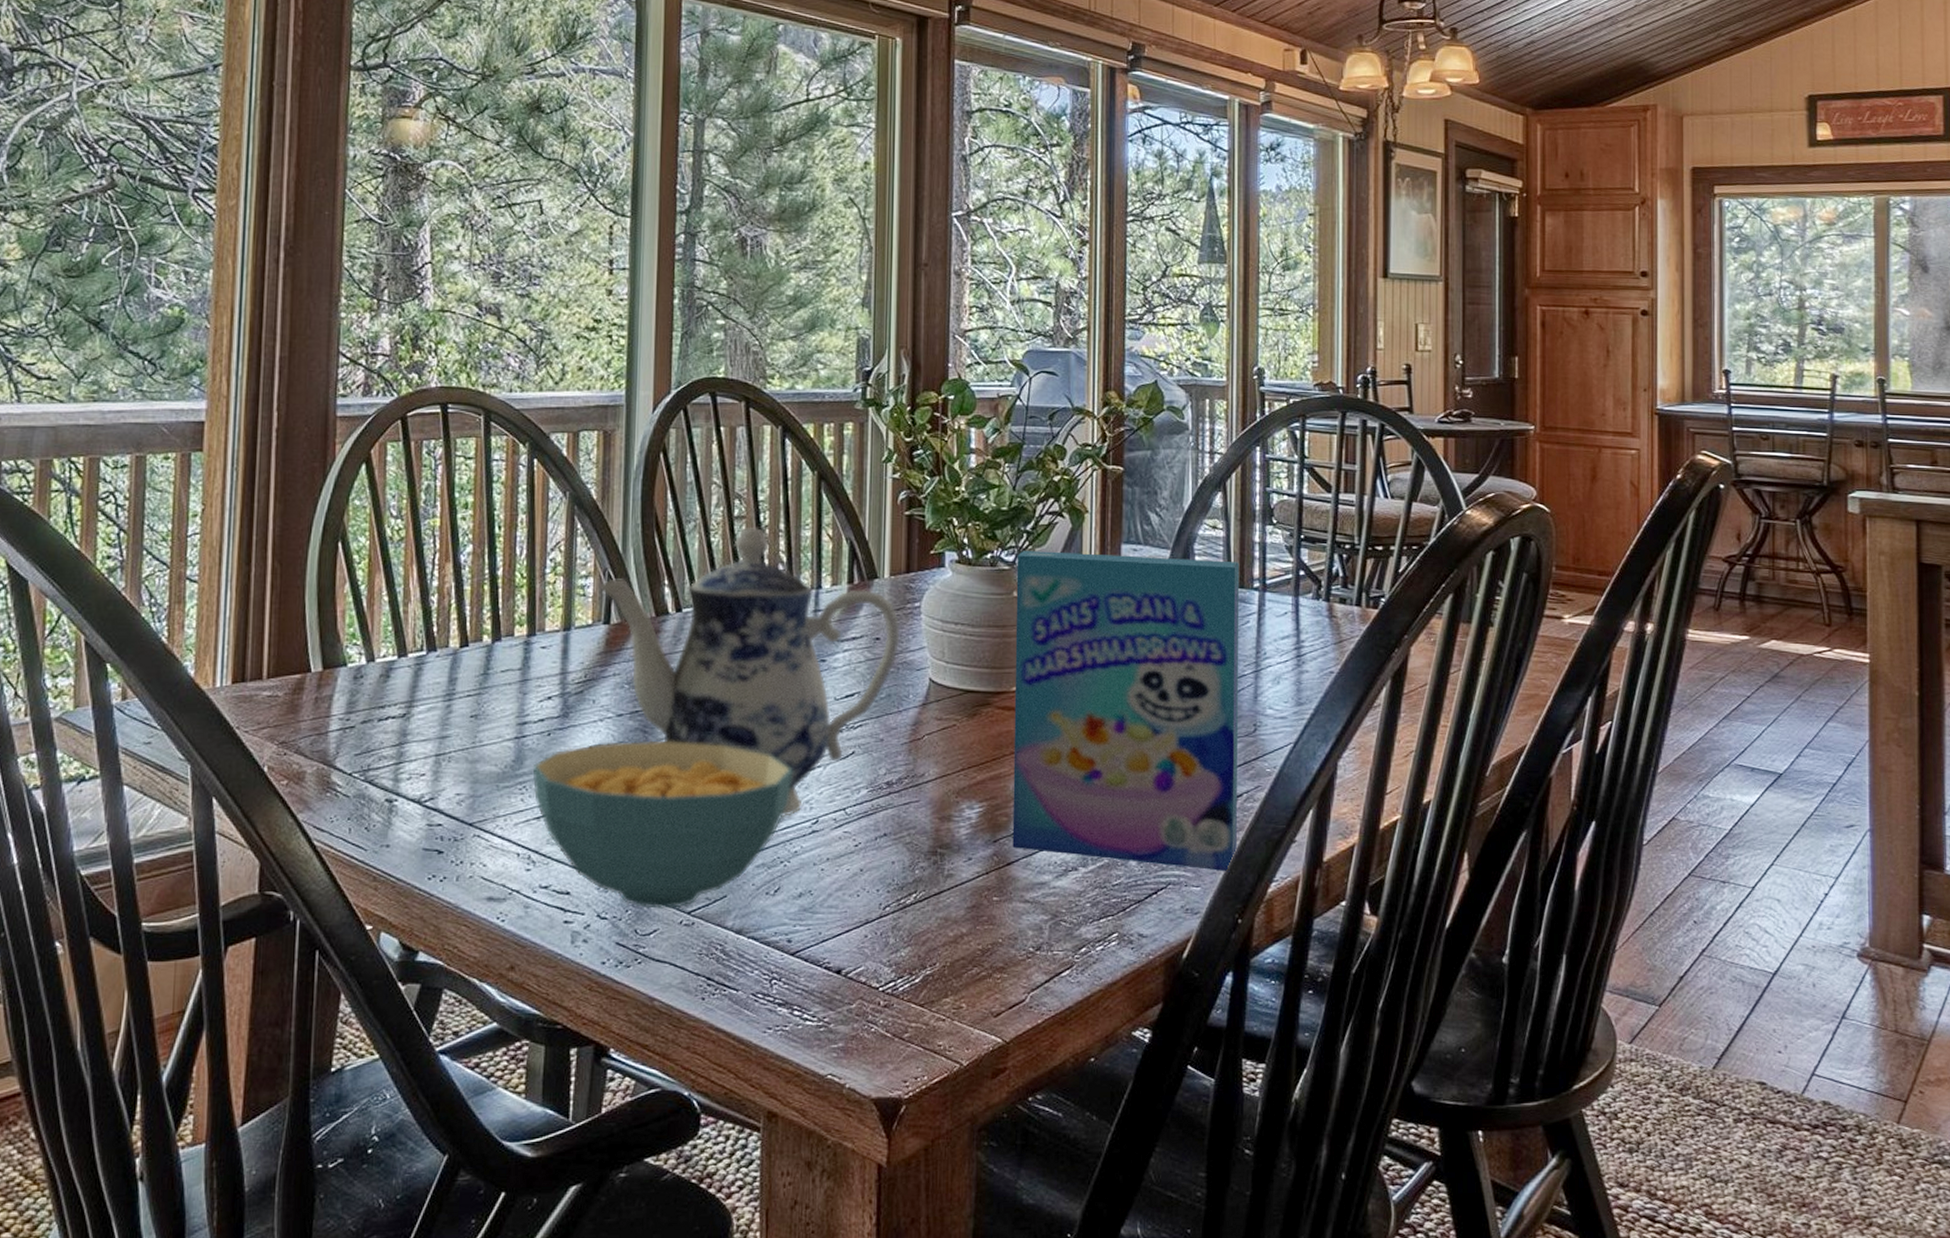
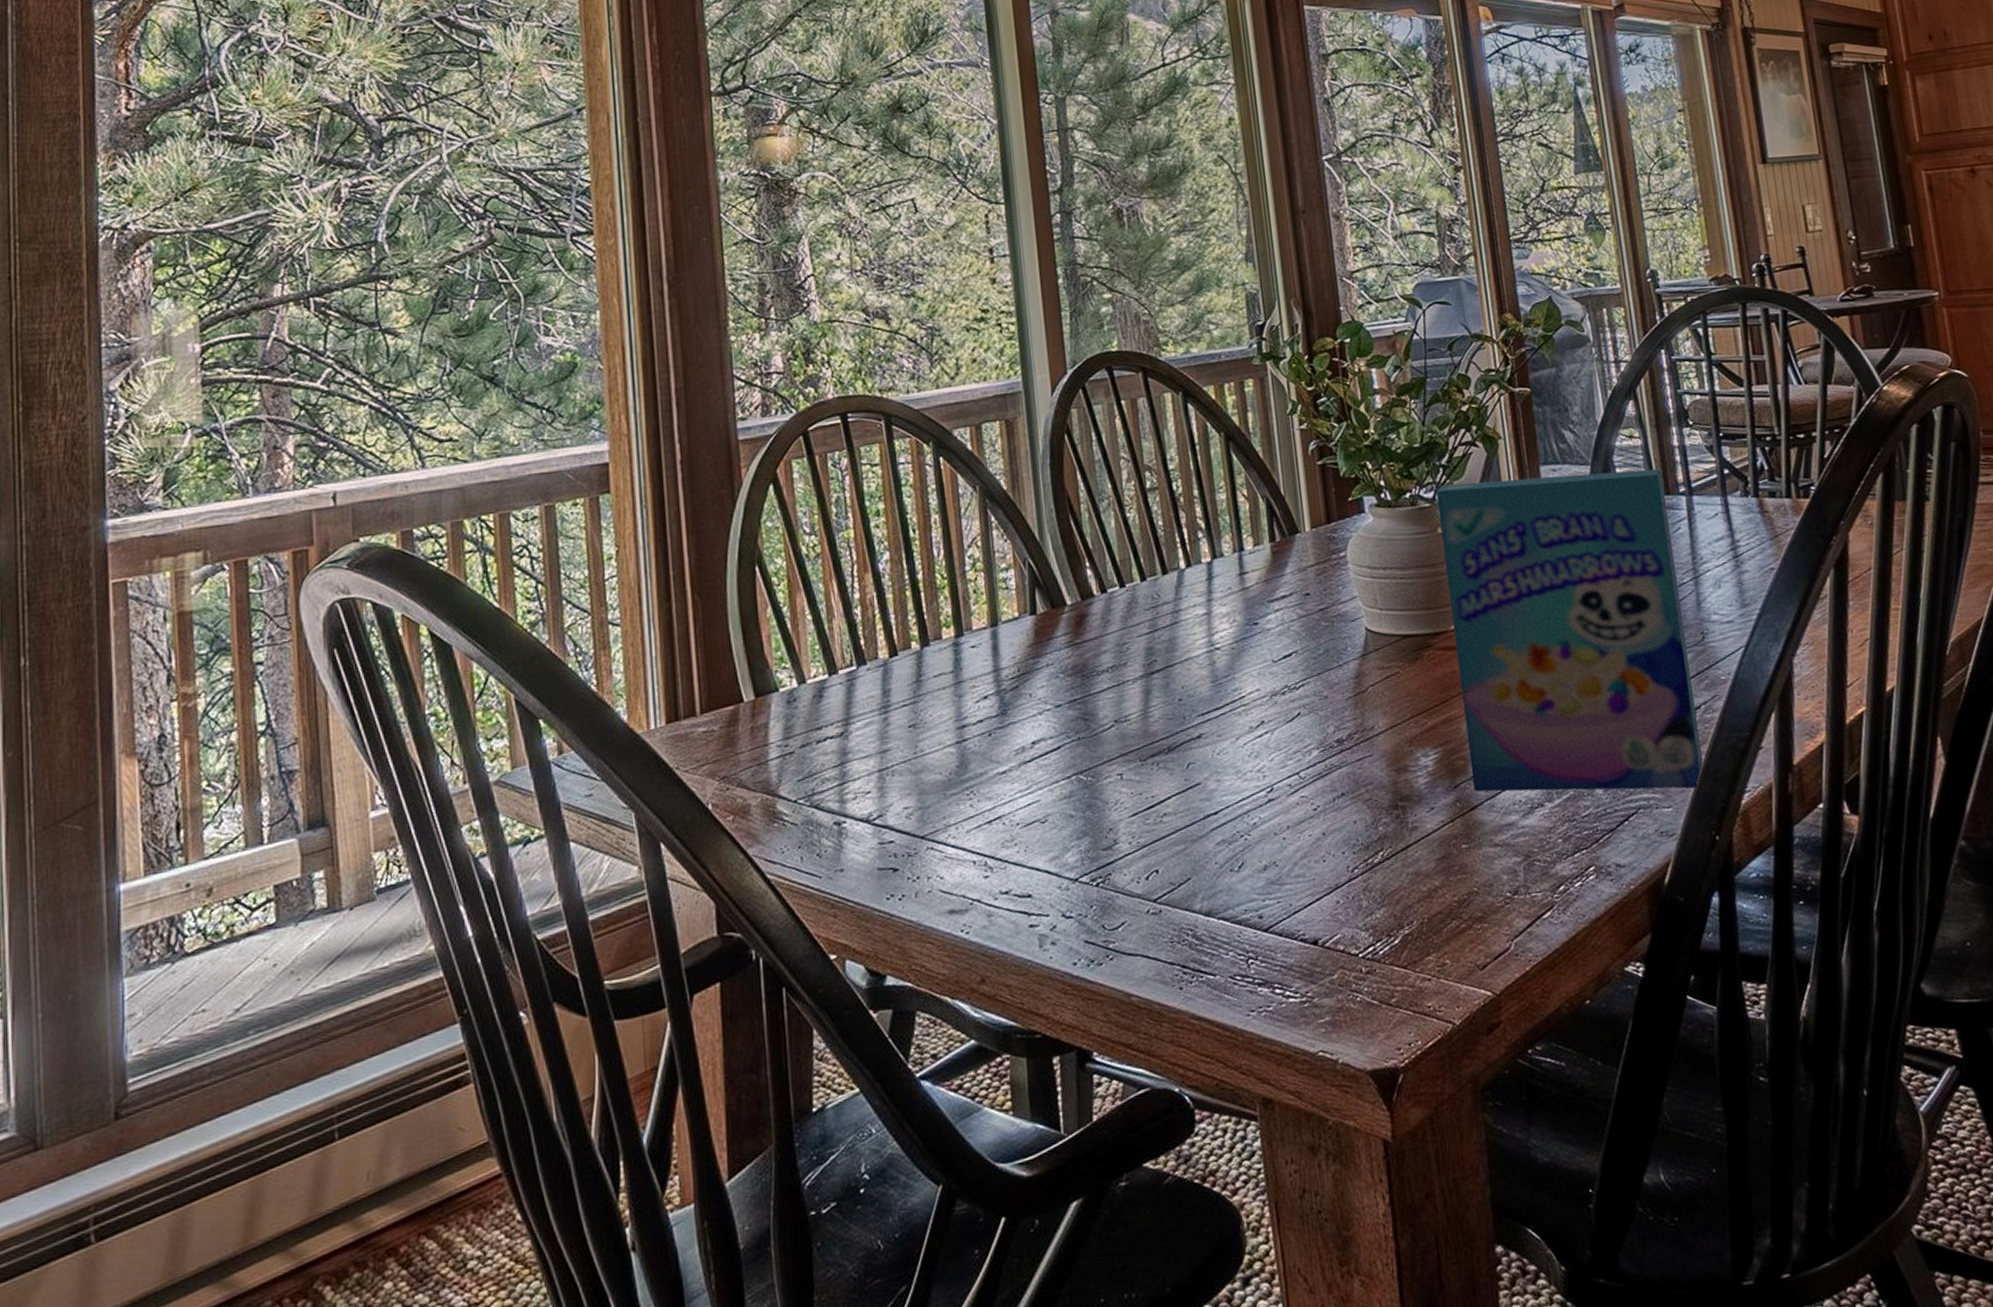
cereal bowl: present [532,739,793,909] -> none [977,722,1241,902]
teapot: present [599,528,900,817] -> none [1020,497,1330,789]

